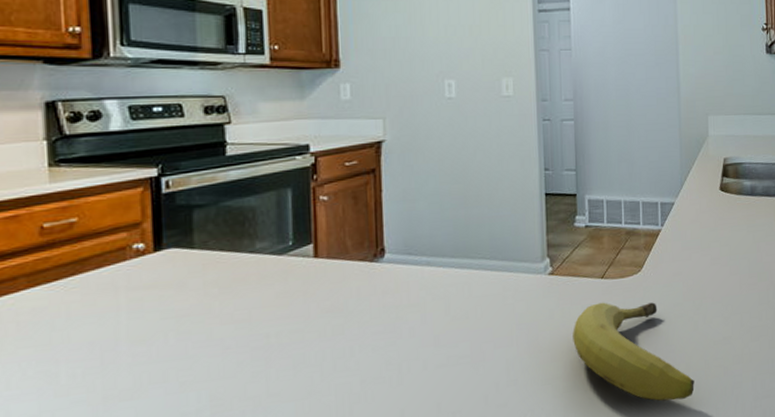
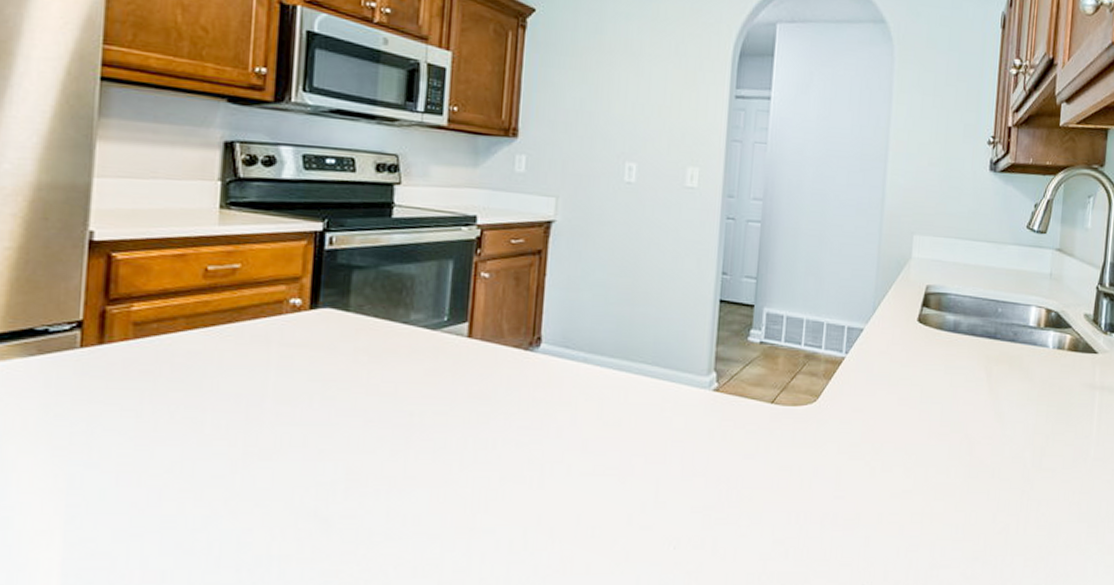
fruit: present [573,302,695,401] -> none [731,430,864,553]

